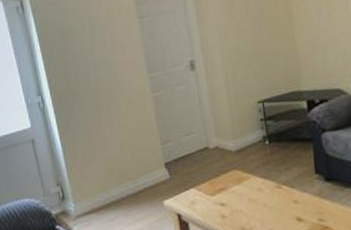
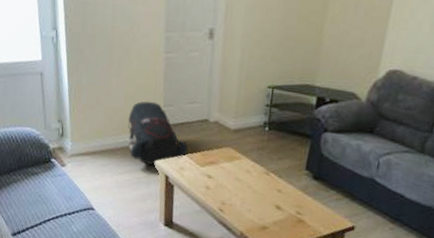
backpack: none [128,142,195,208] -> present [128,101,189,165]

